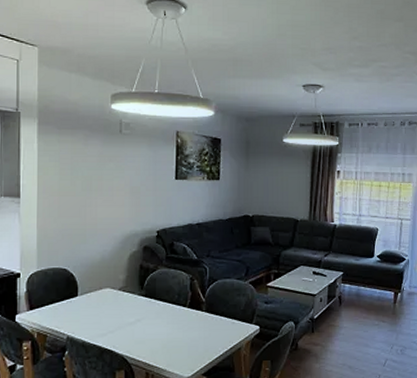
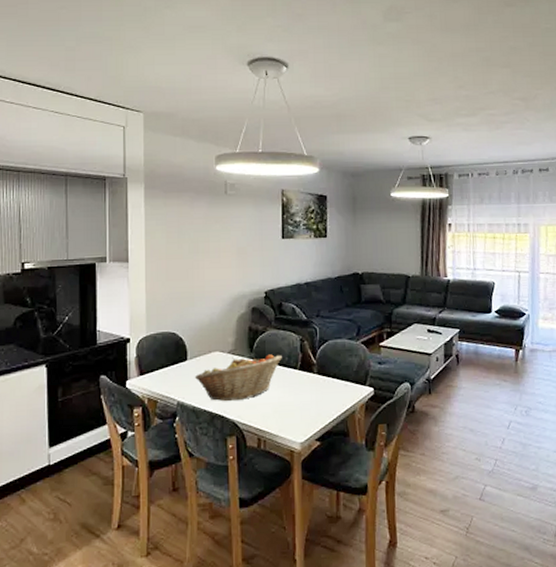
fruit basket: none [84,292,172,336] -> present [194,354,282,401]

